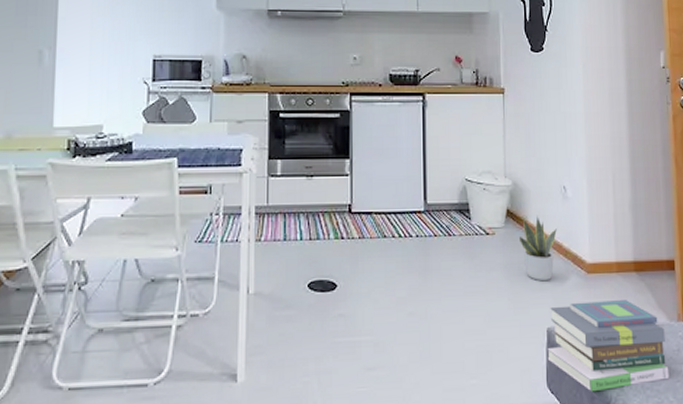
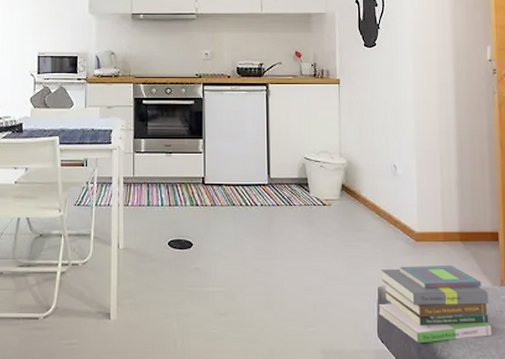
potted plant: present [518,216,557,282] -> none [352,191,388,247]

